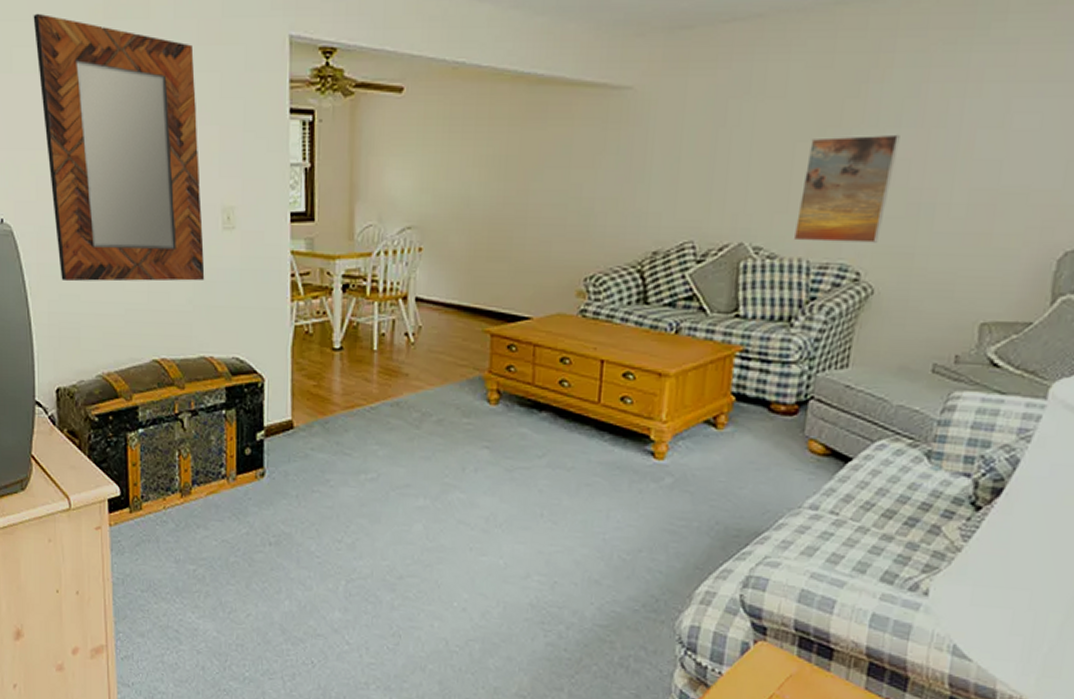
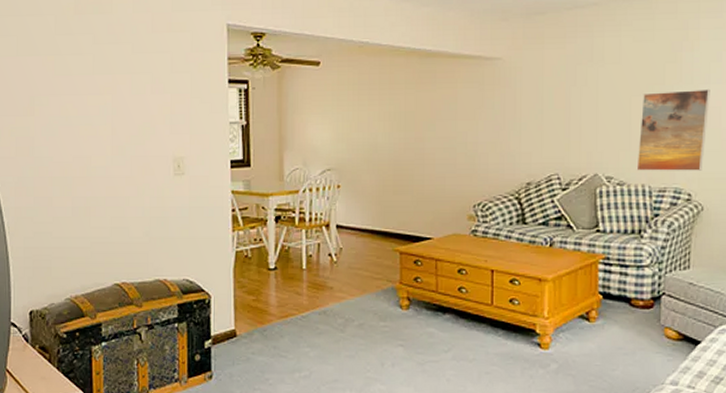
home mirror: present [33,13,205,282] -> none [16,10,159,222]

